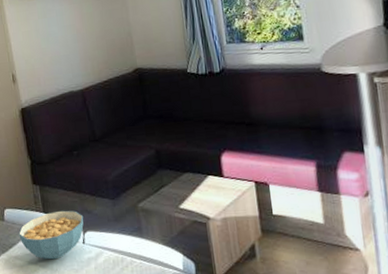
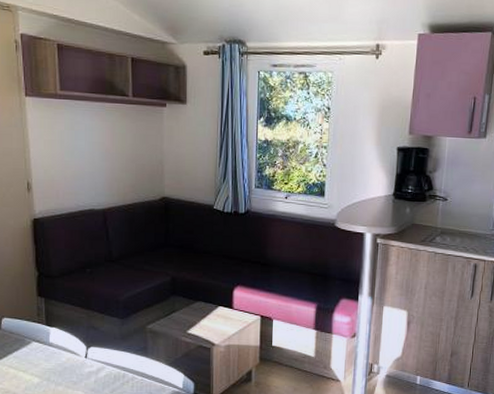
cereal bowl: present [19,210,84,260] -> none [16,324,89,371]

